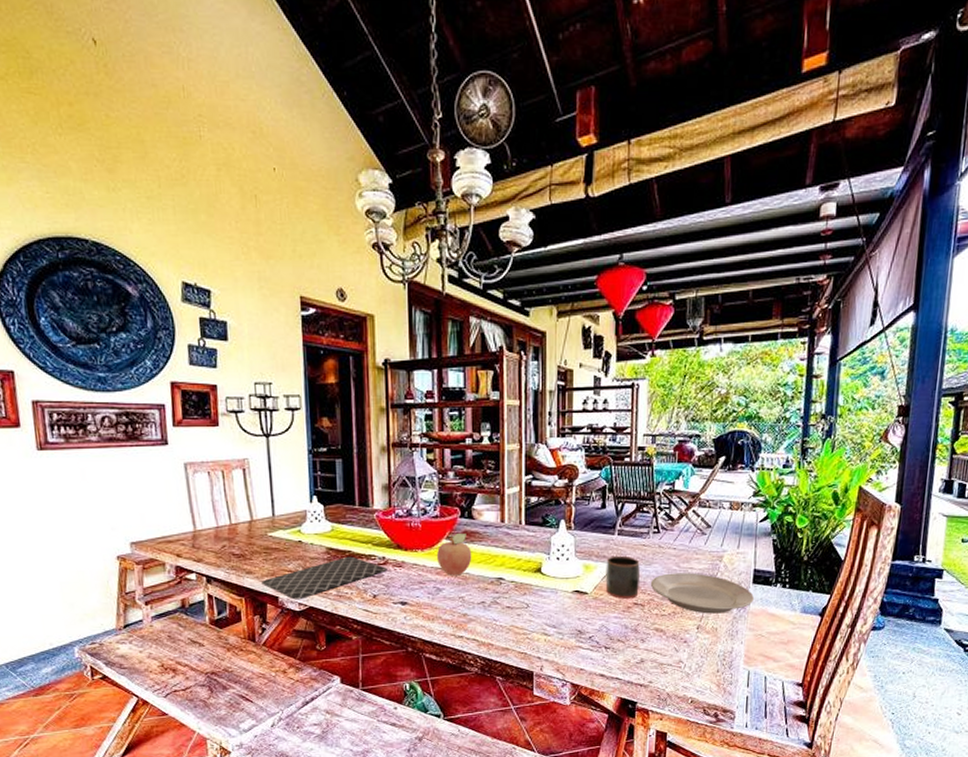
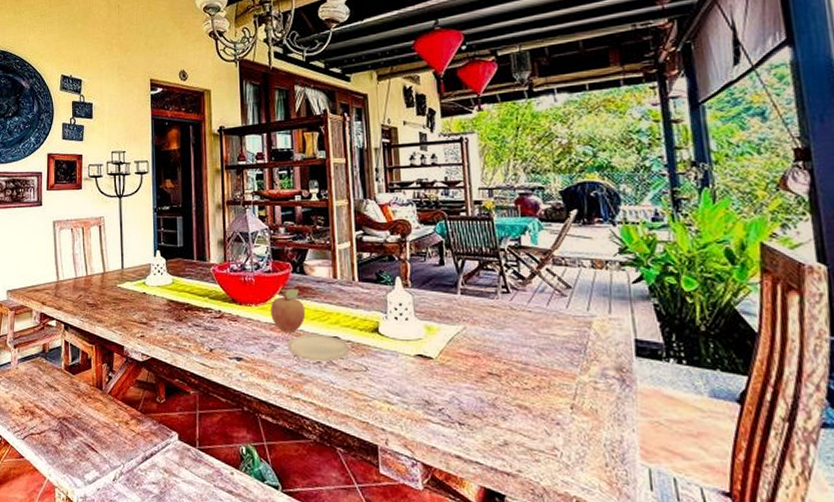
placemat: present [261,556,387,600] -> none [110,309,223,350]
plate: none [453,576,514,602] -> present [288,334,350,362]
mug: present [605,555,641,599] -> none [450,317,493,367]
plate: present [650,573,754,614] -> none [505,339,641,392]

